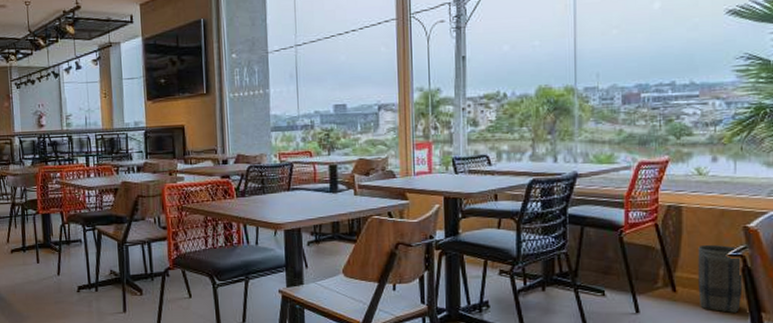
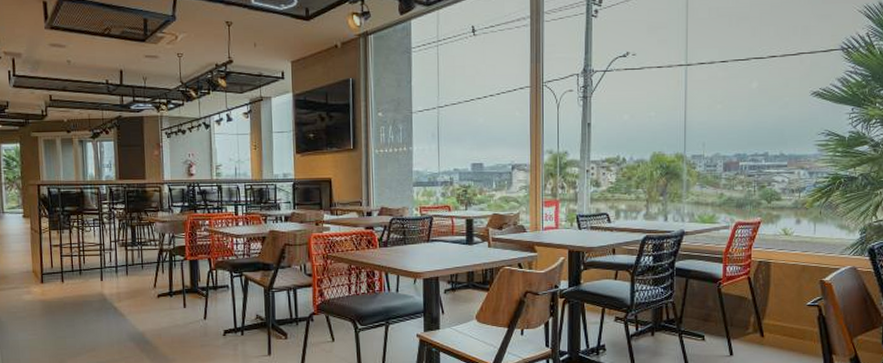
basket: present [698,245,743,313] -> none [782,296,818,355]

